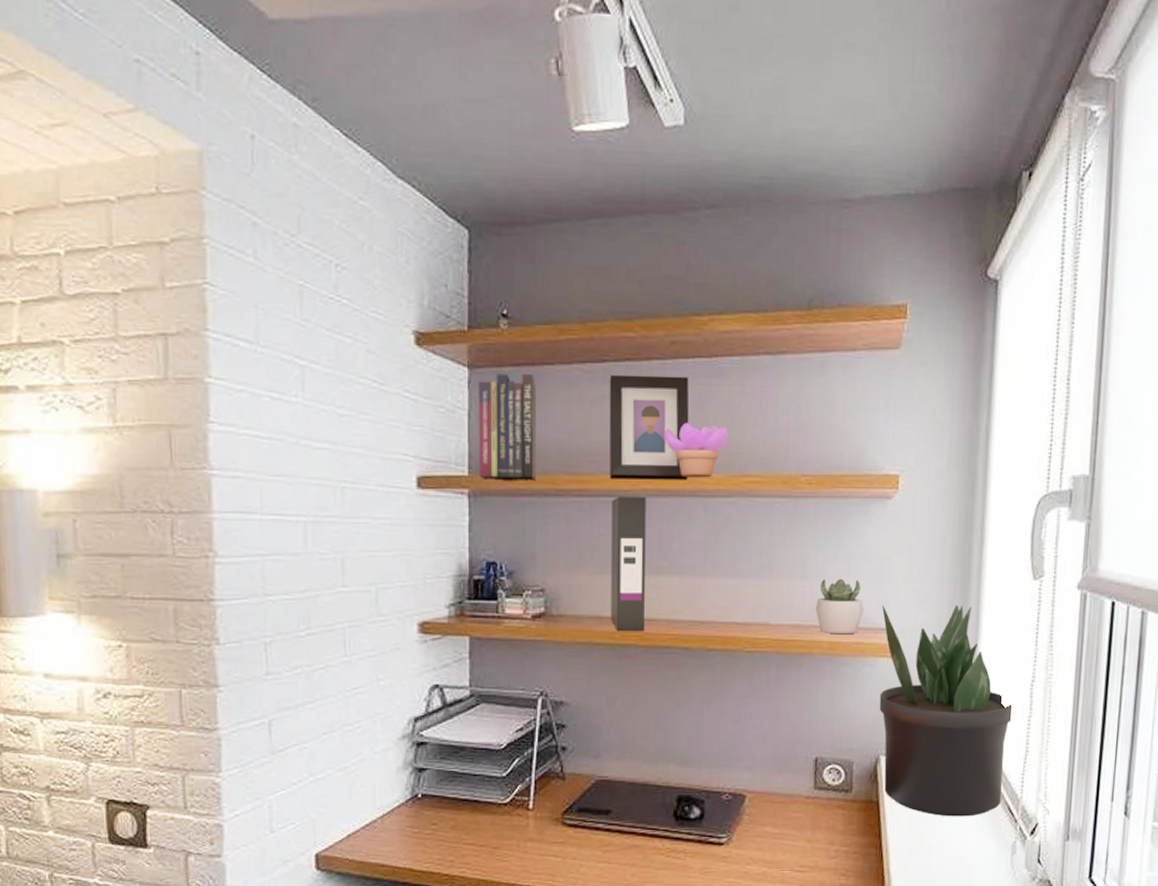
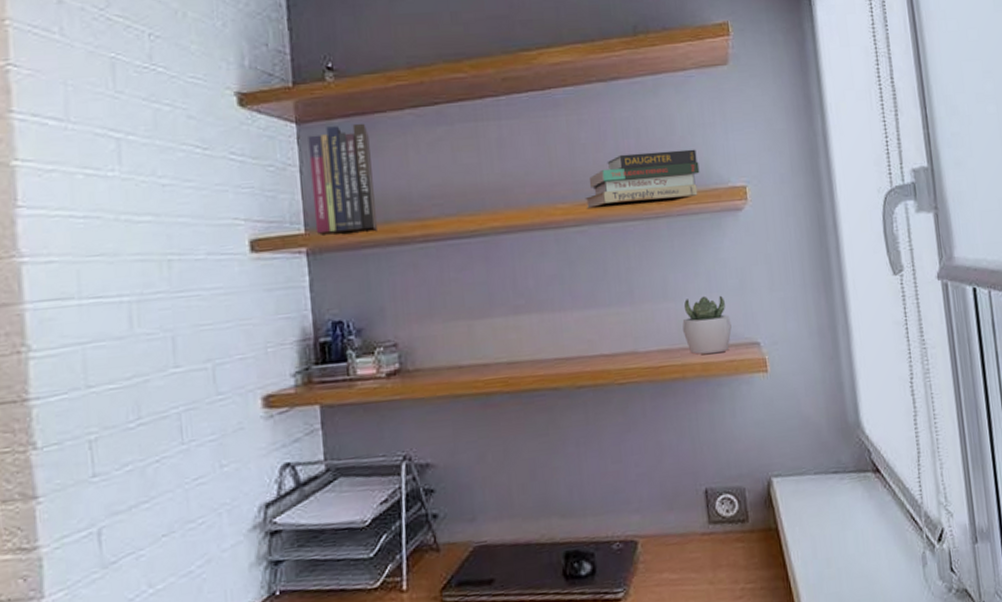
picture frame: present [609,374,690,480] -> none [443,111,535,221]
binder: present [610,496,646,632] -> none [459,235,508,380]
succulent plant: present [664,422,729,478] -> none [506,155,572,211]
books: none [737,430,855,483] -> present [585,149,700,209]
planter: present [879,605,1014,817] -> none [750,309,902,535]

